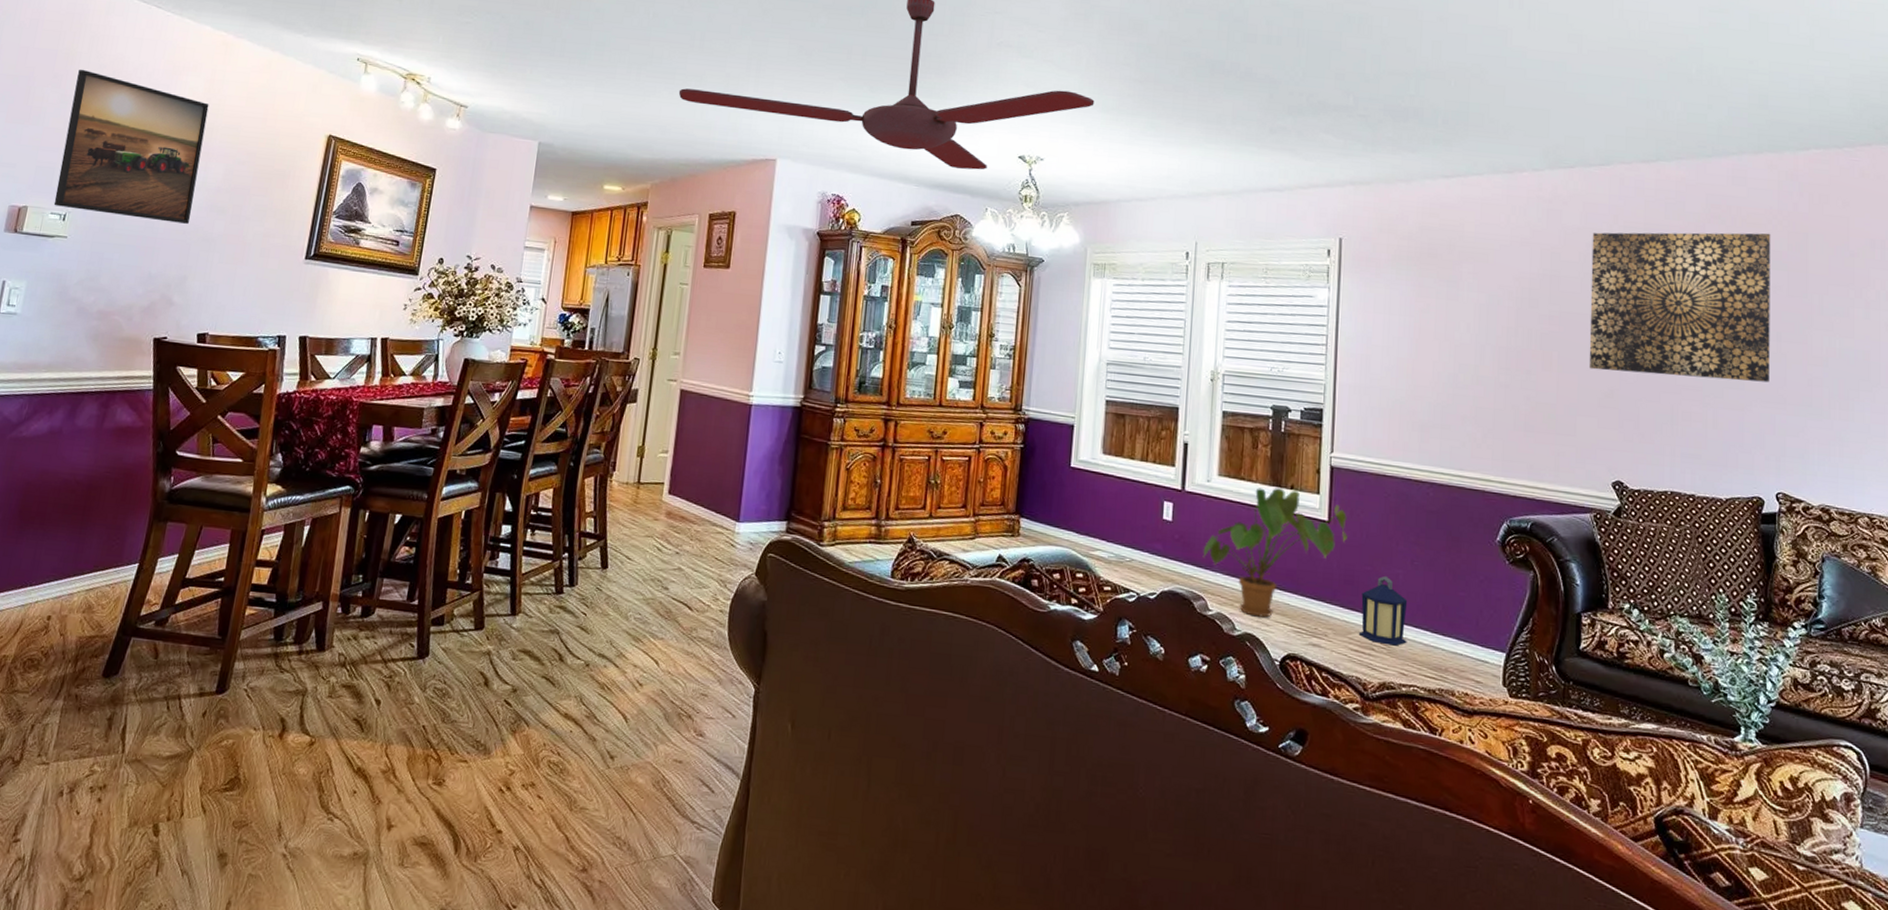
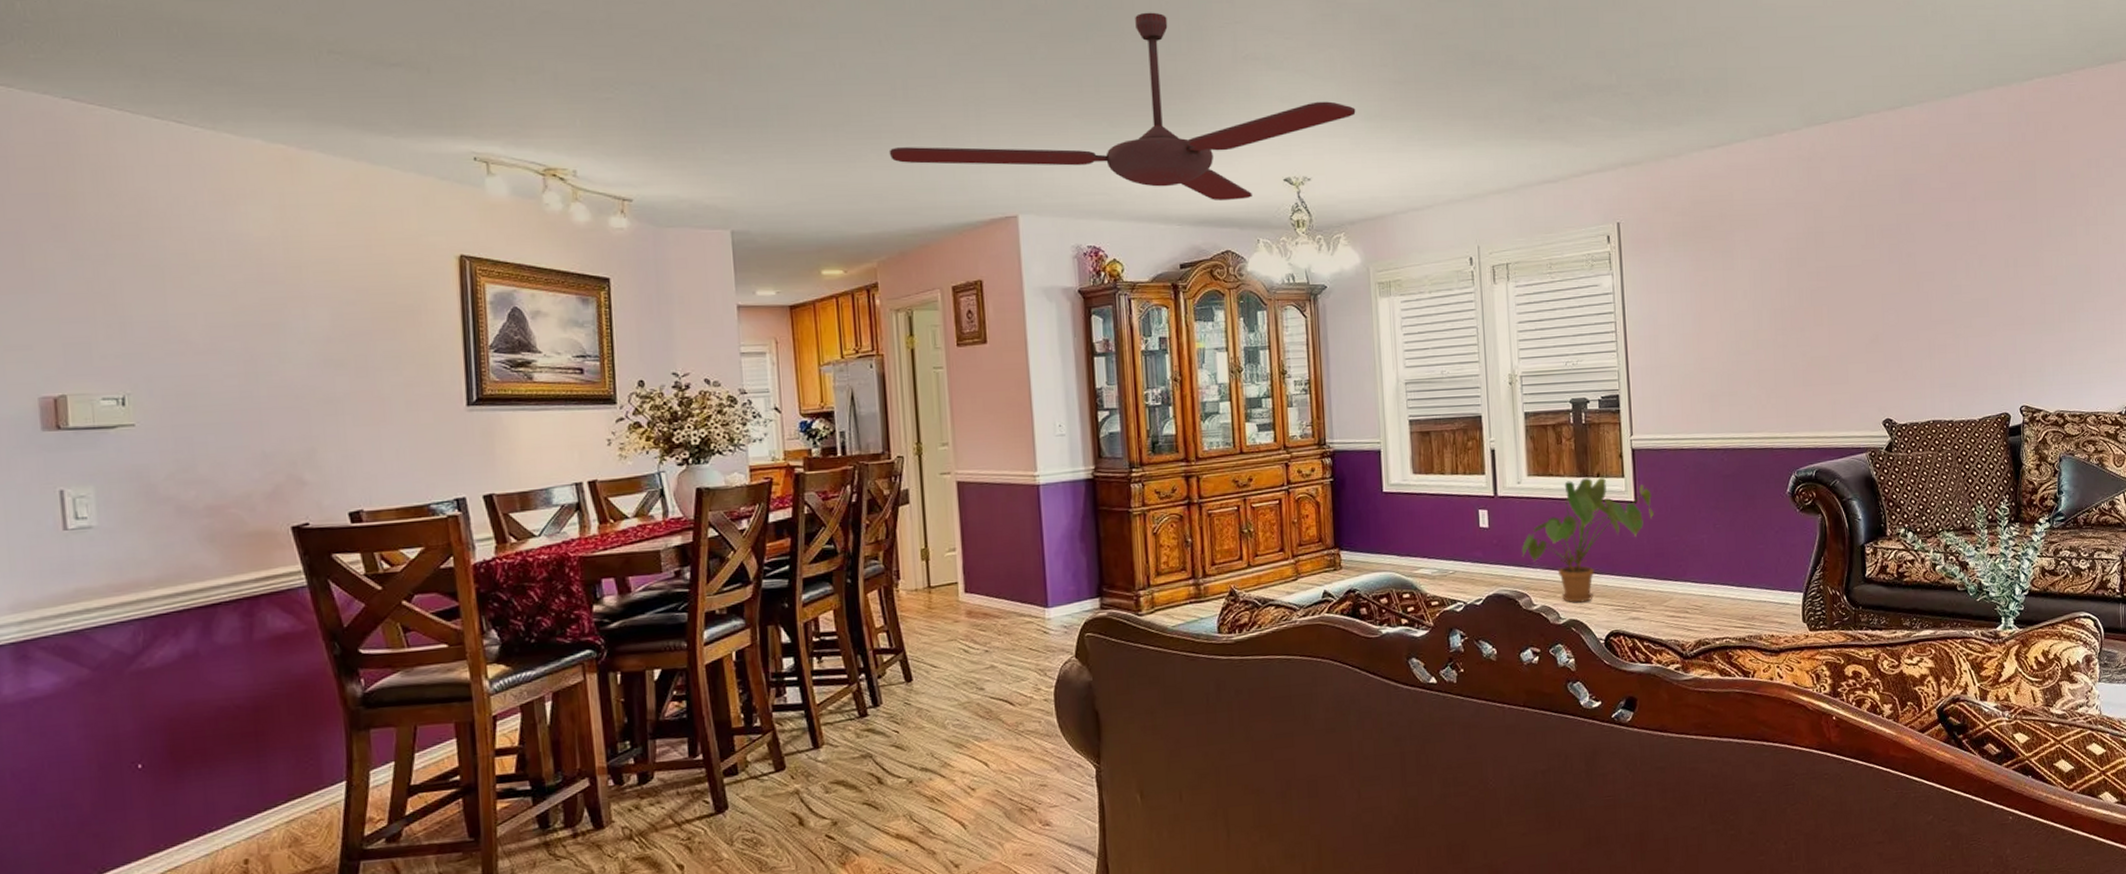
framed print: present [53,69,209,224] -> none [87,213,301,390]
lantern: present [1358,575,1408,646] -> none [1672,542,1717,606]
wall art: present [1588,232,1771,383] -> none [1849,165,2010,318]

